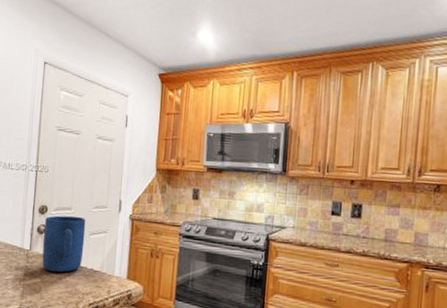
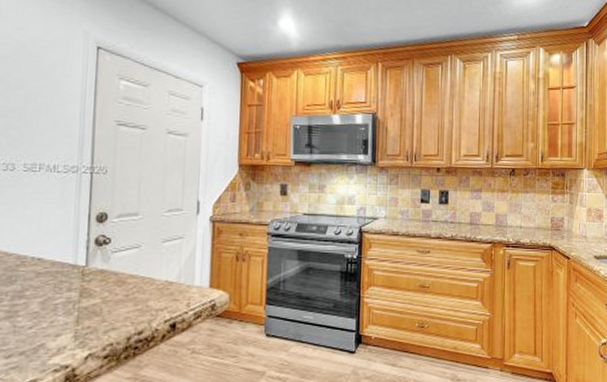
mug: present [42,215,86,273] -> none [102,222,158,290]

